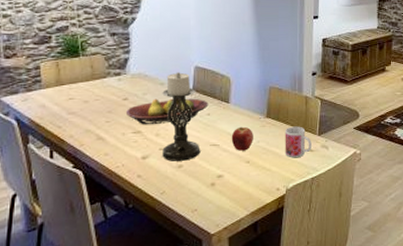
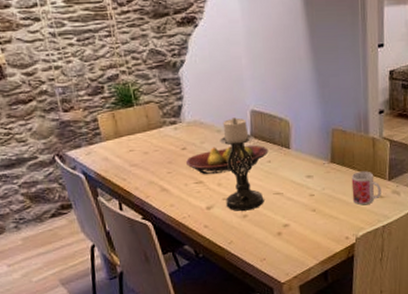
apple: present [231,126,253,151] -> none [294,173,318,199]

